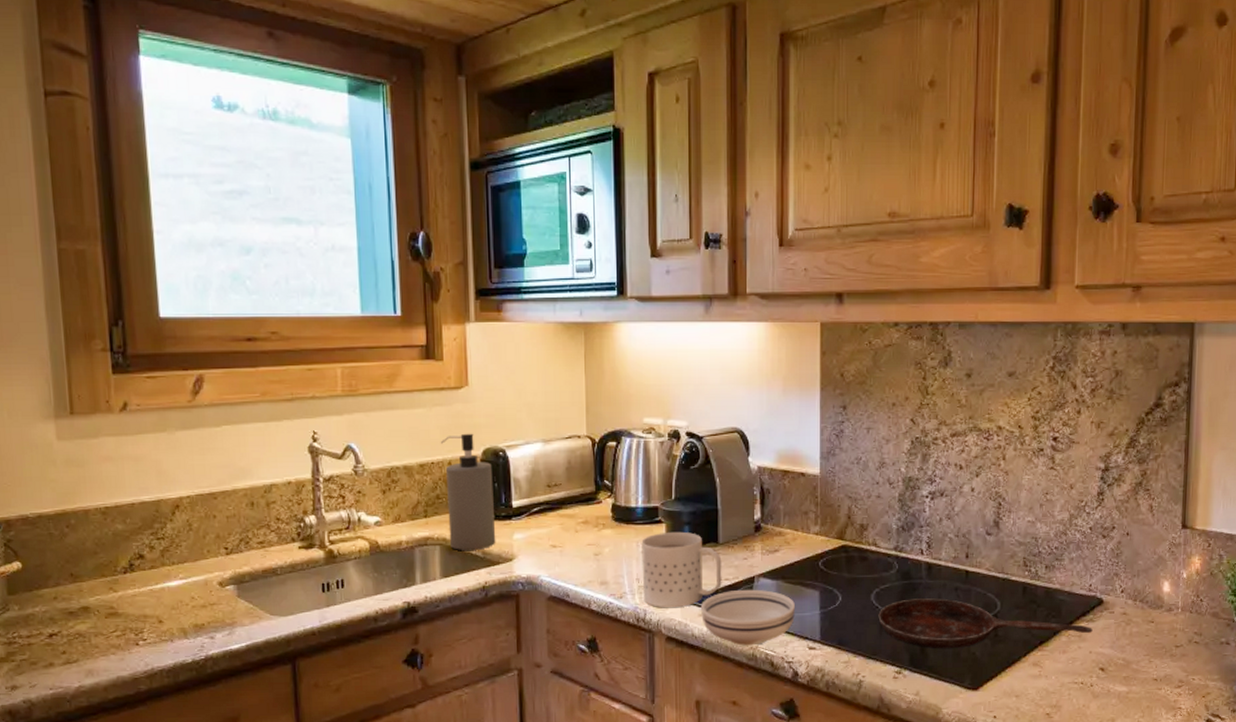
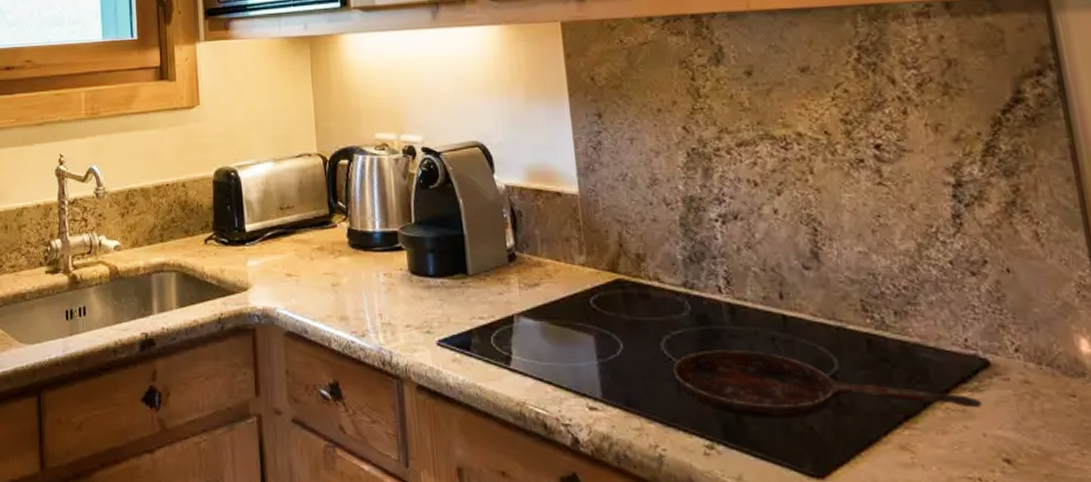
soap dispenser: present [440,433,496,550] -> none [174,153,231,278]
mug: present [641,531,722,608] -> none [382,260,476,351]
bowl: present [701,589,796,646] -> none [454,330,567,402]

